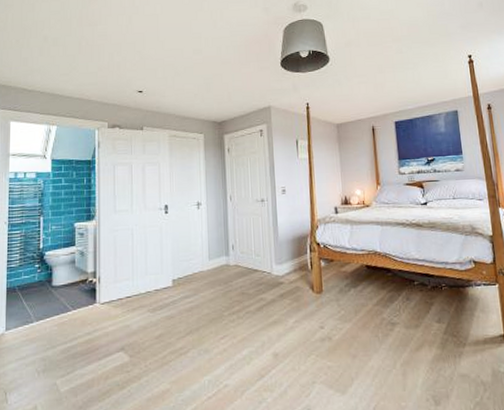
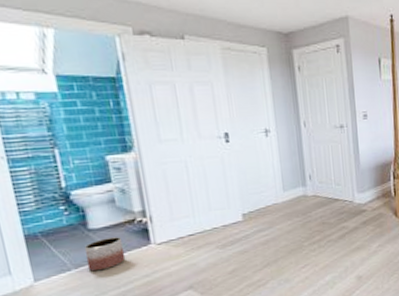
planter: none [46,294,75,325] -> present [84,237,126,272]

